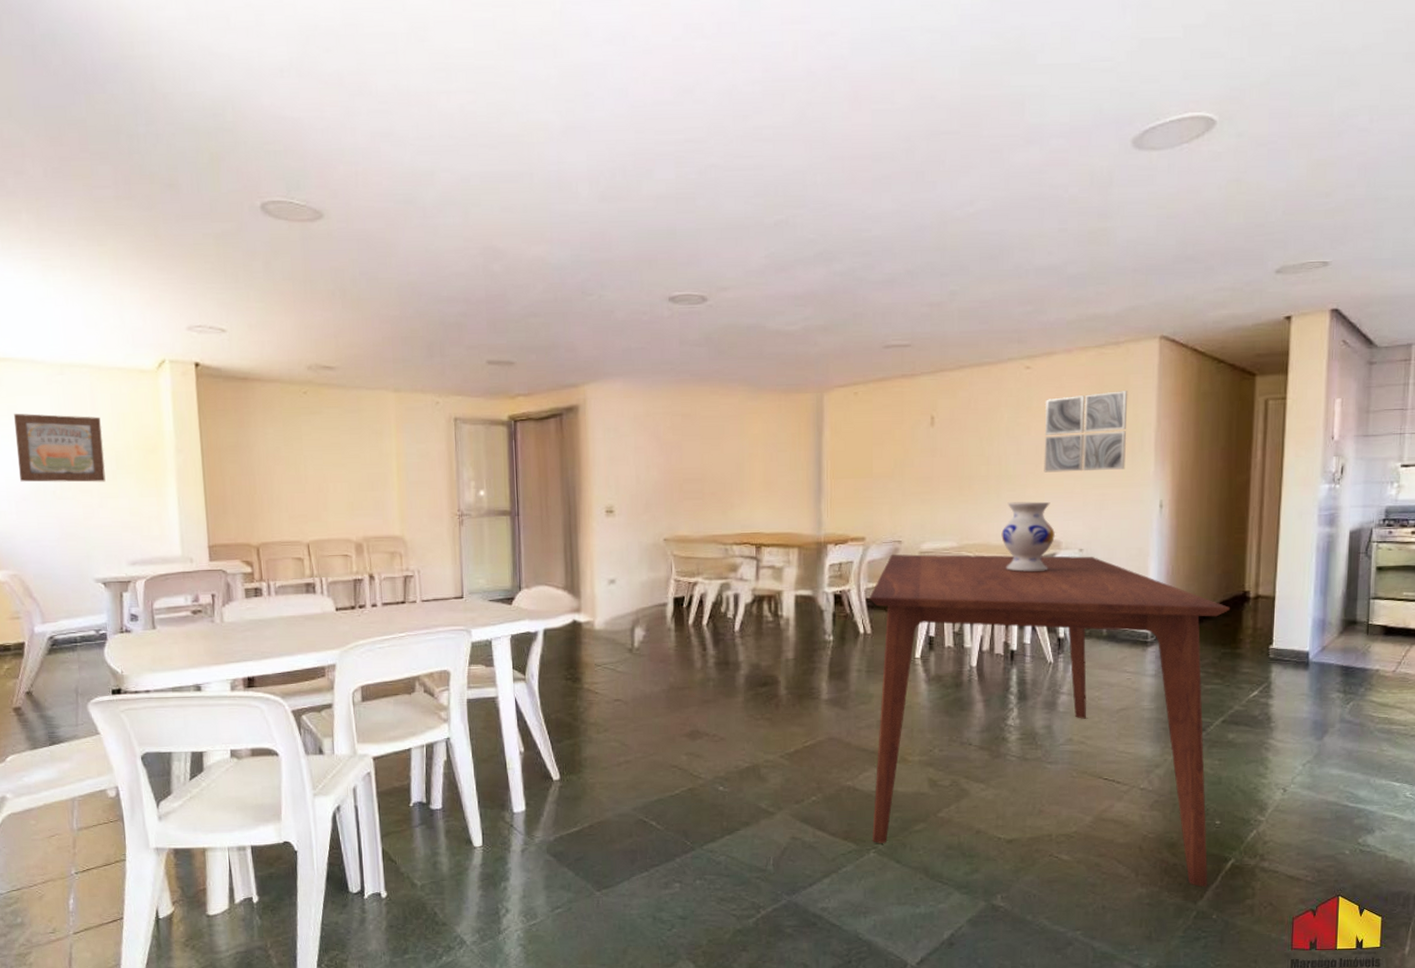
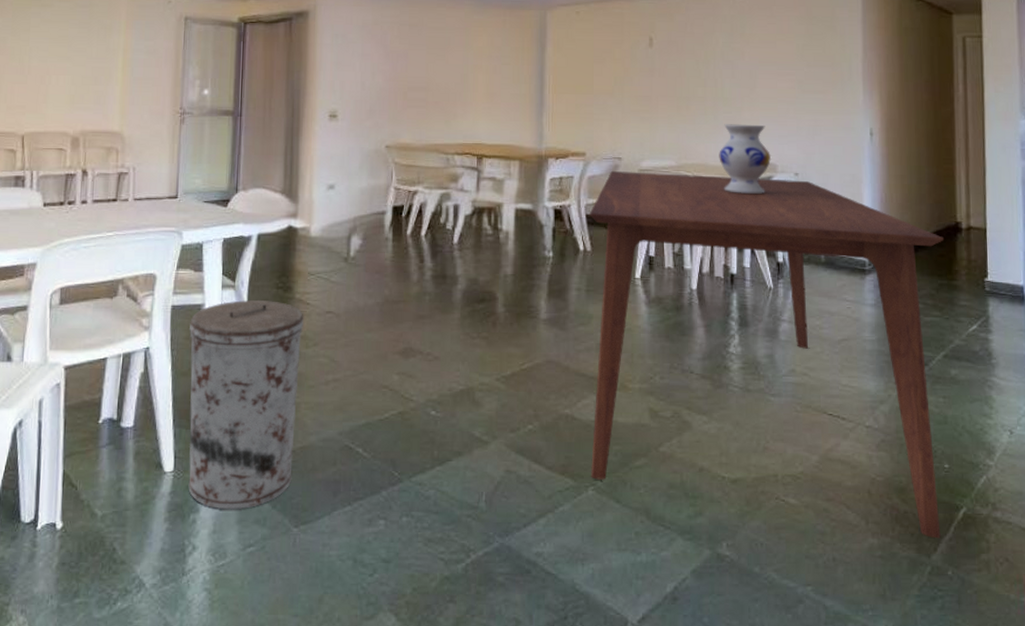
trash can: none [486,691,594,878] -> present [188,300,304,510]
wall art: present [1044,391,1128,473] -> none [757,22,836,97]

